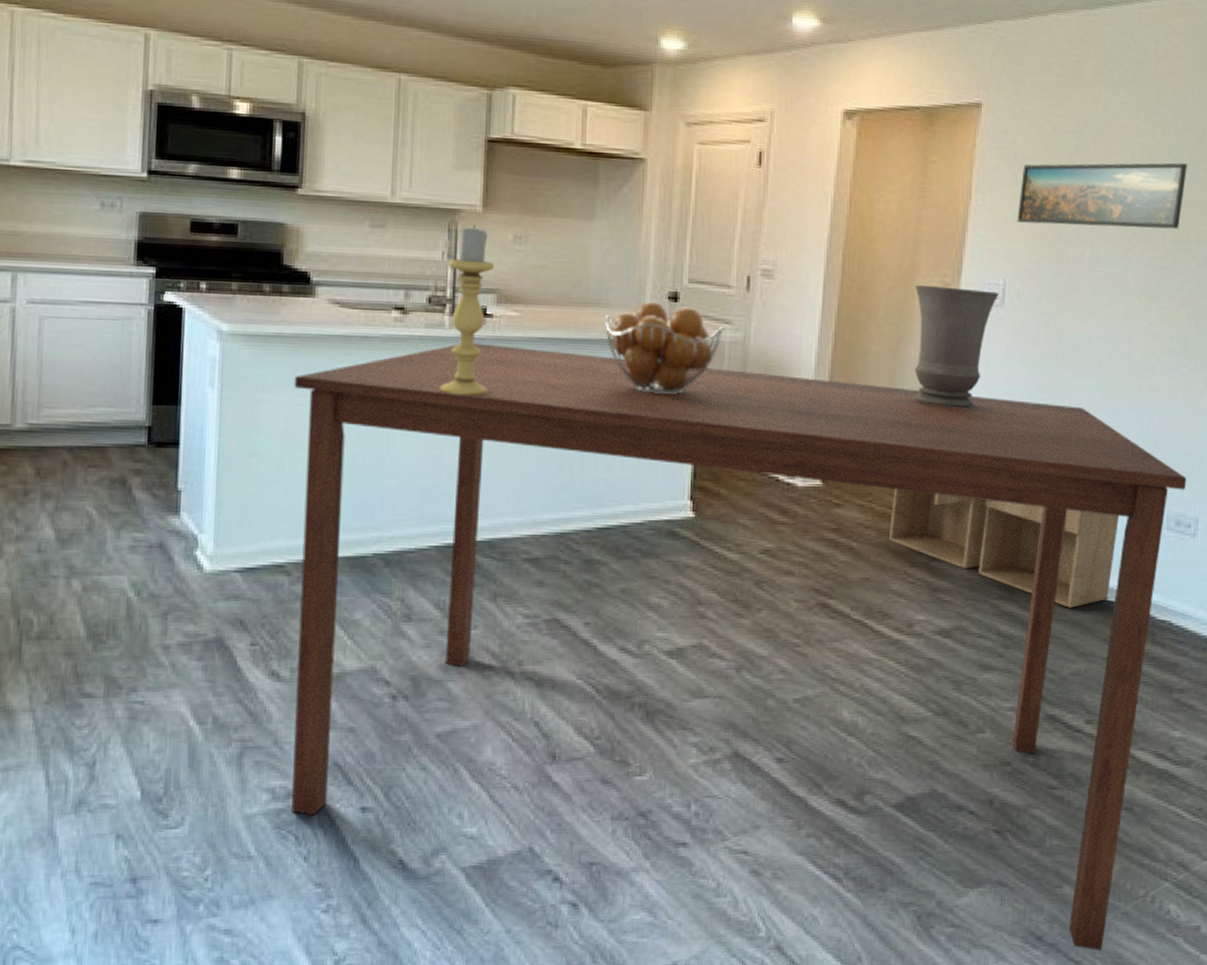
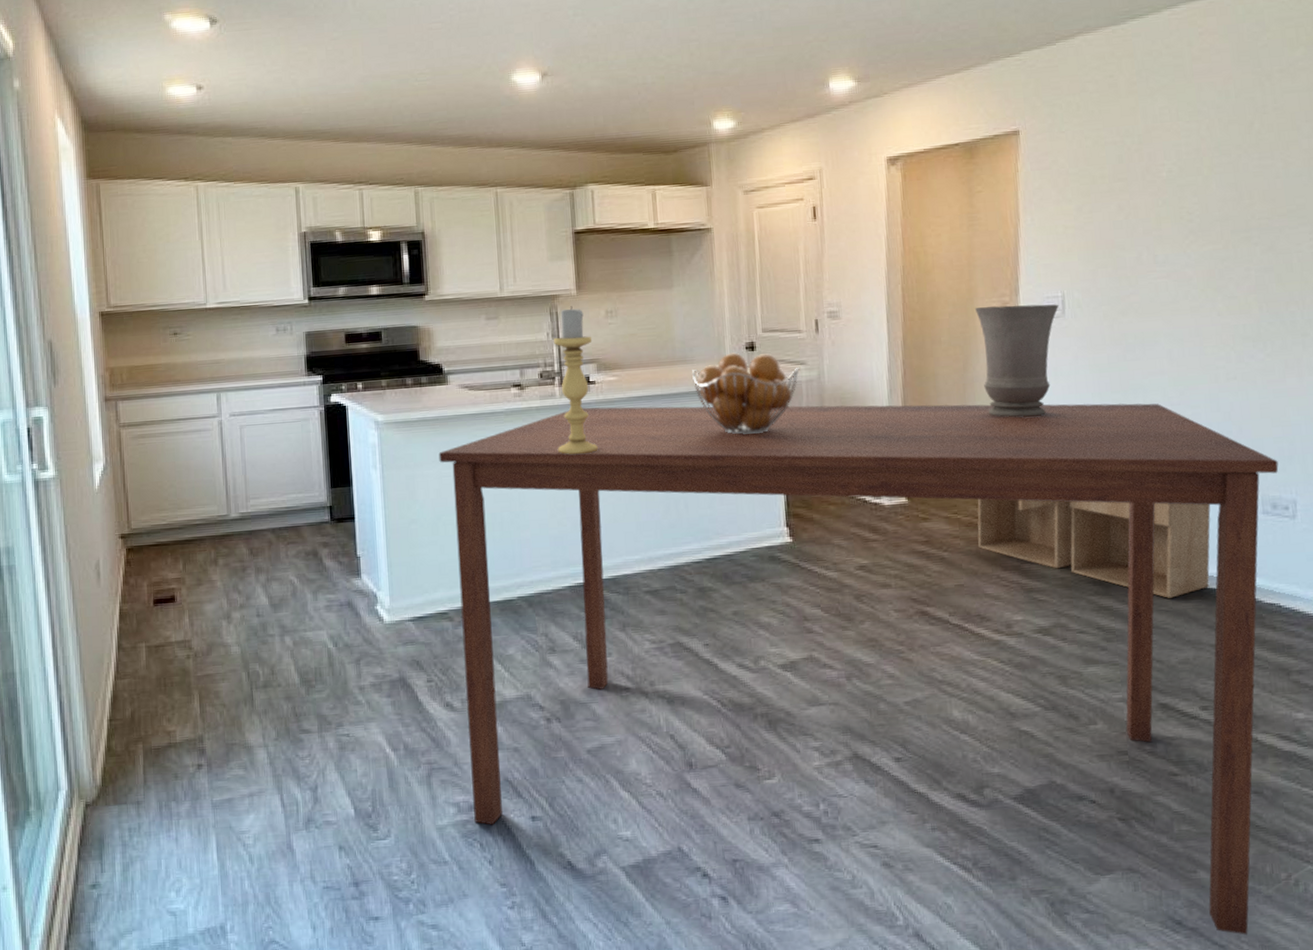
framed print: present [1017,162,1187,229] -> none [1067,155,1239,236]

